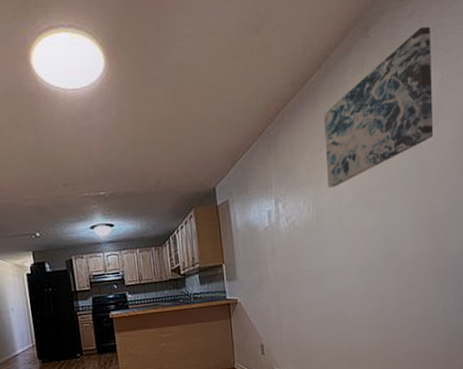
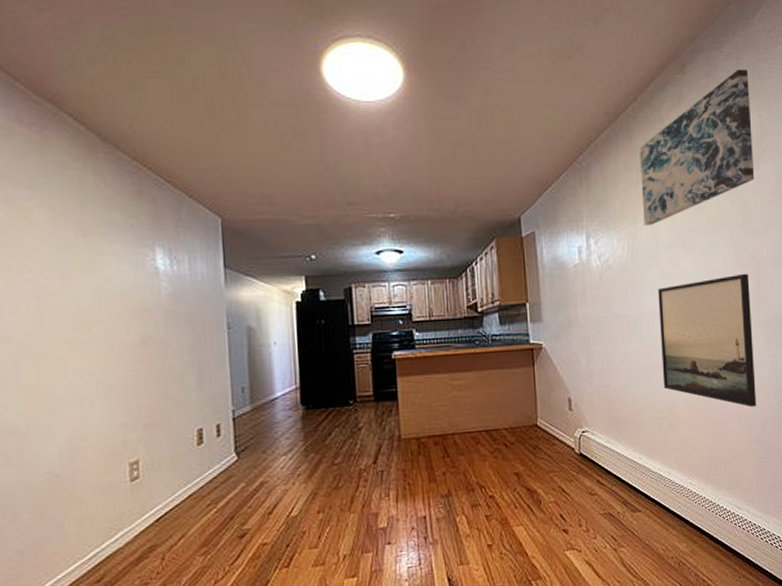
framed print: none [340,226,428,346] -> present [658,273,757,408]

